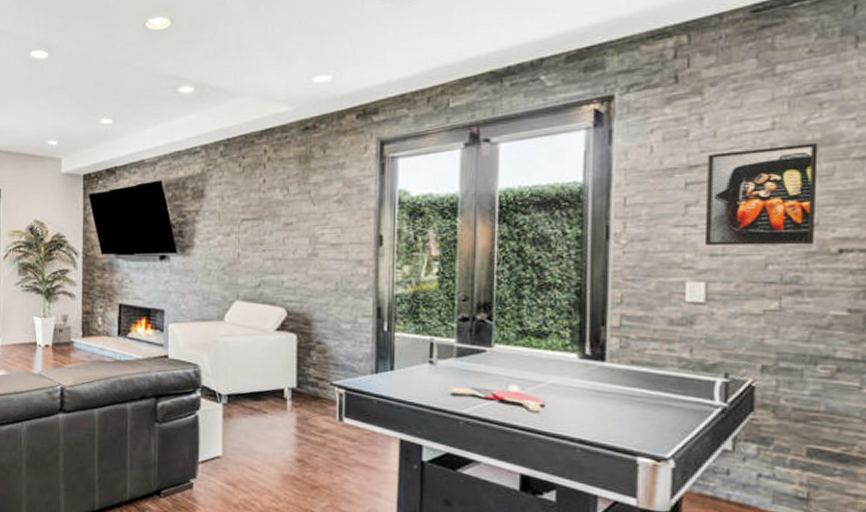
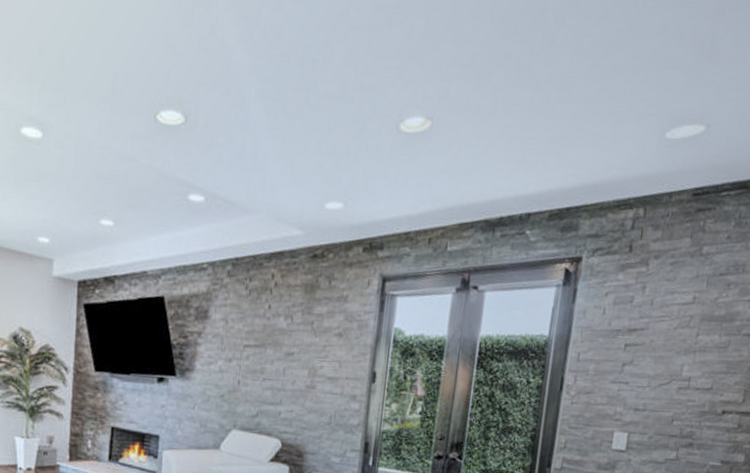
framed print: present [704,142,818,245] -> none [631,318,722,406]

